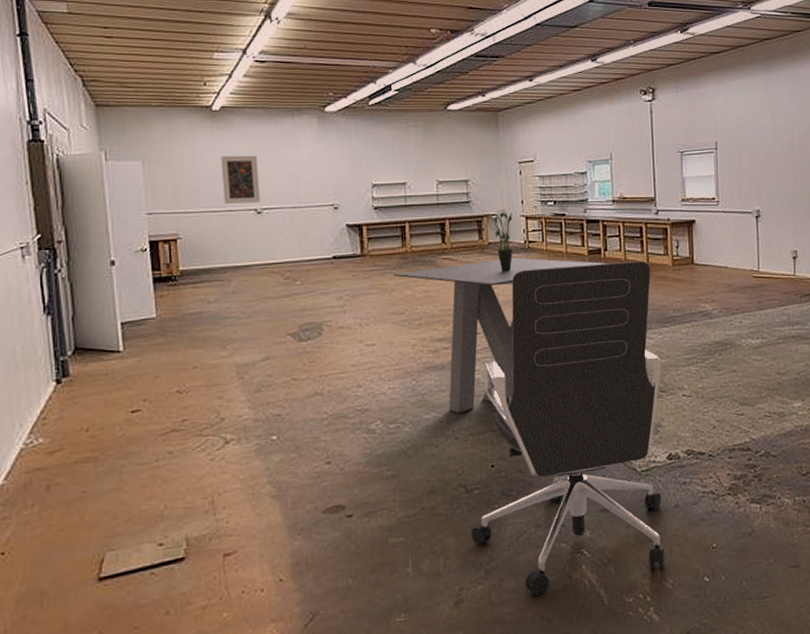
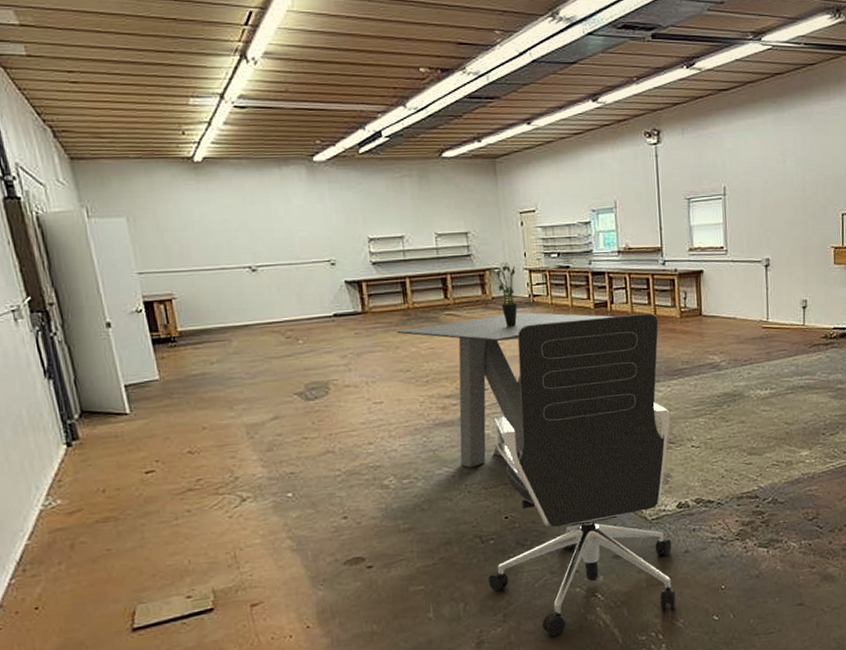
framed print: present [220,155,260,204] -> none [208,209,254,262]

